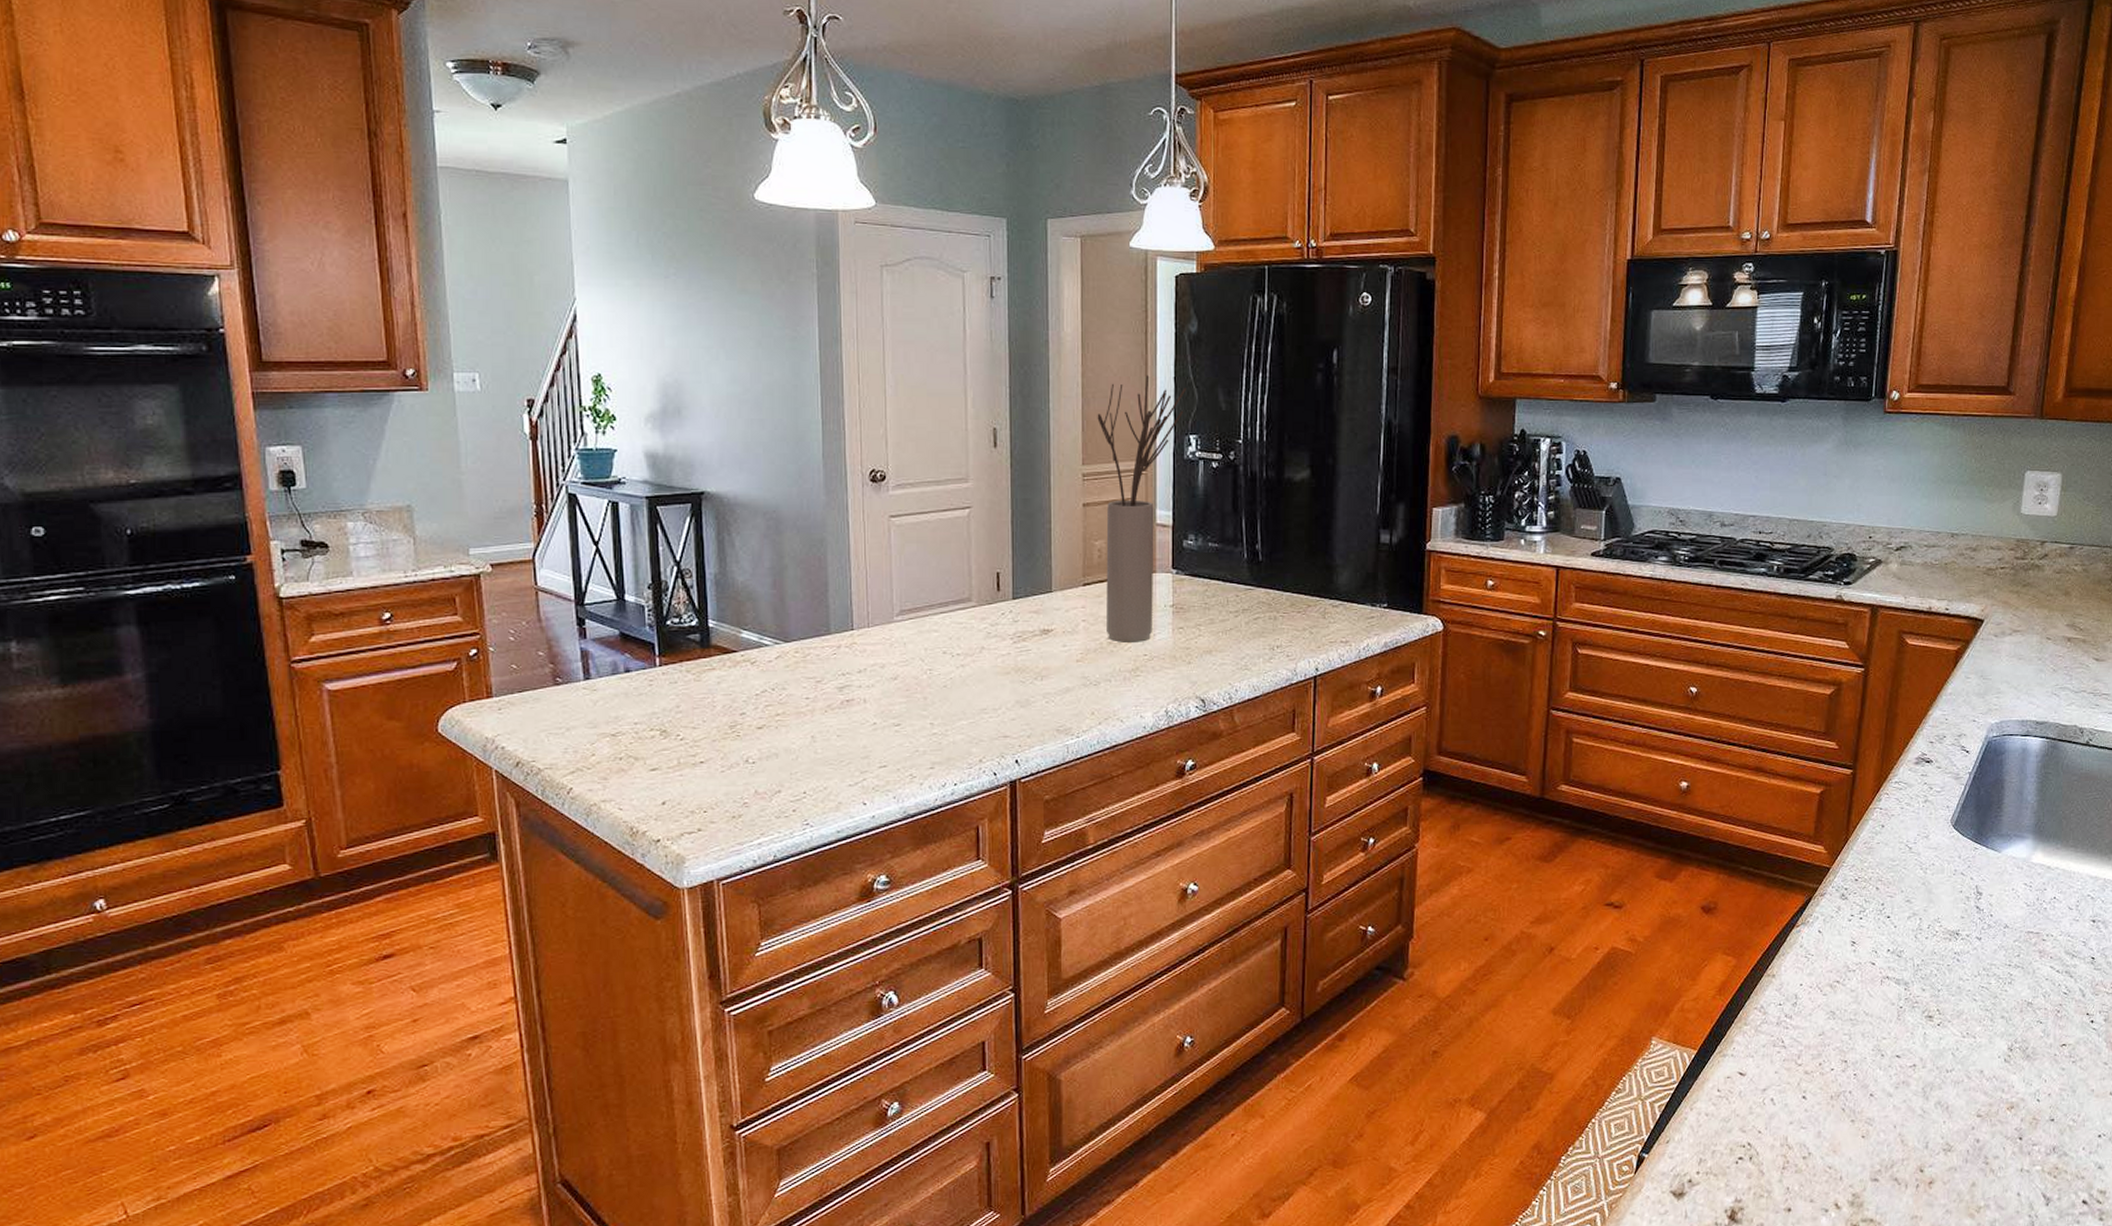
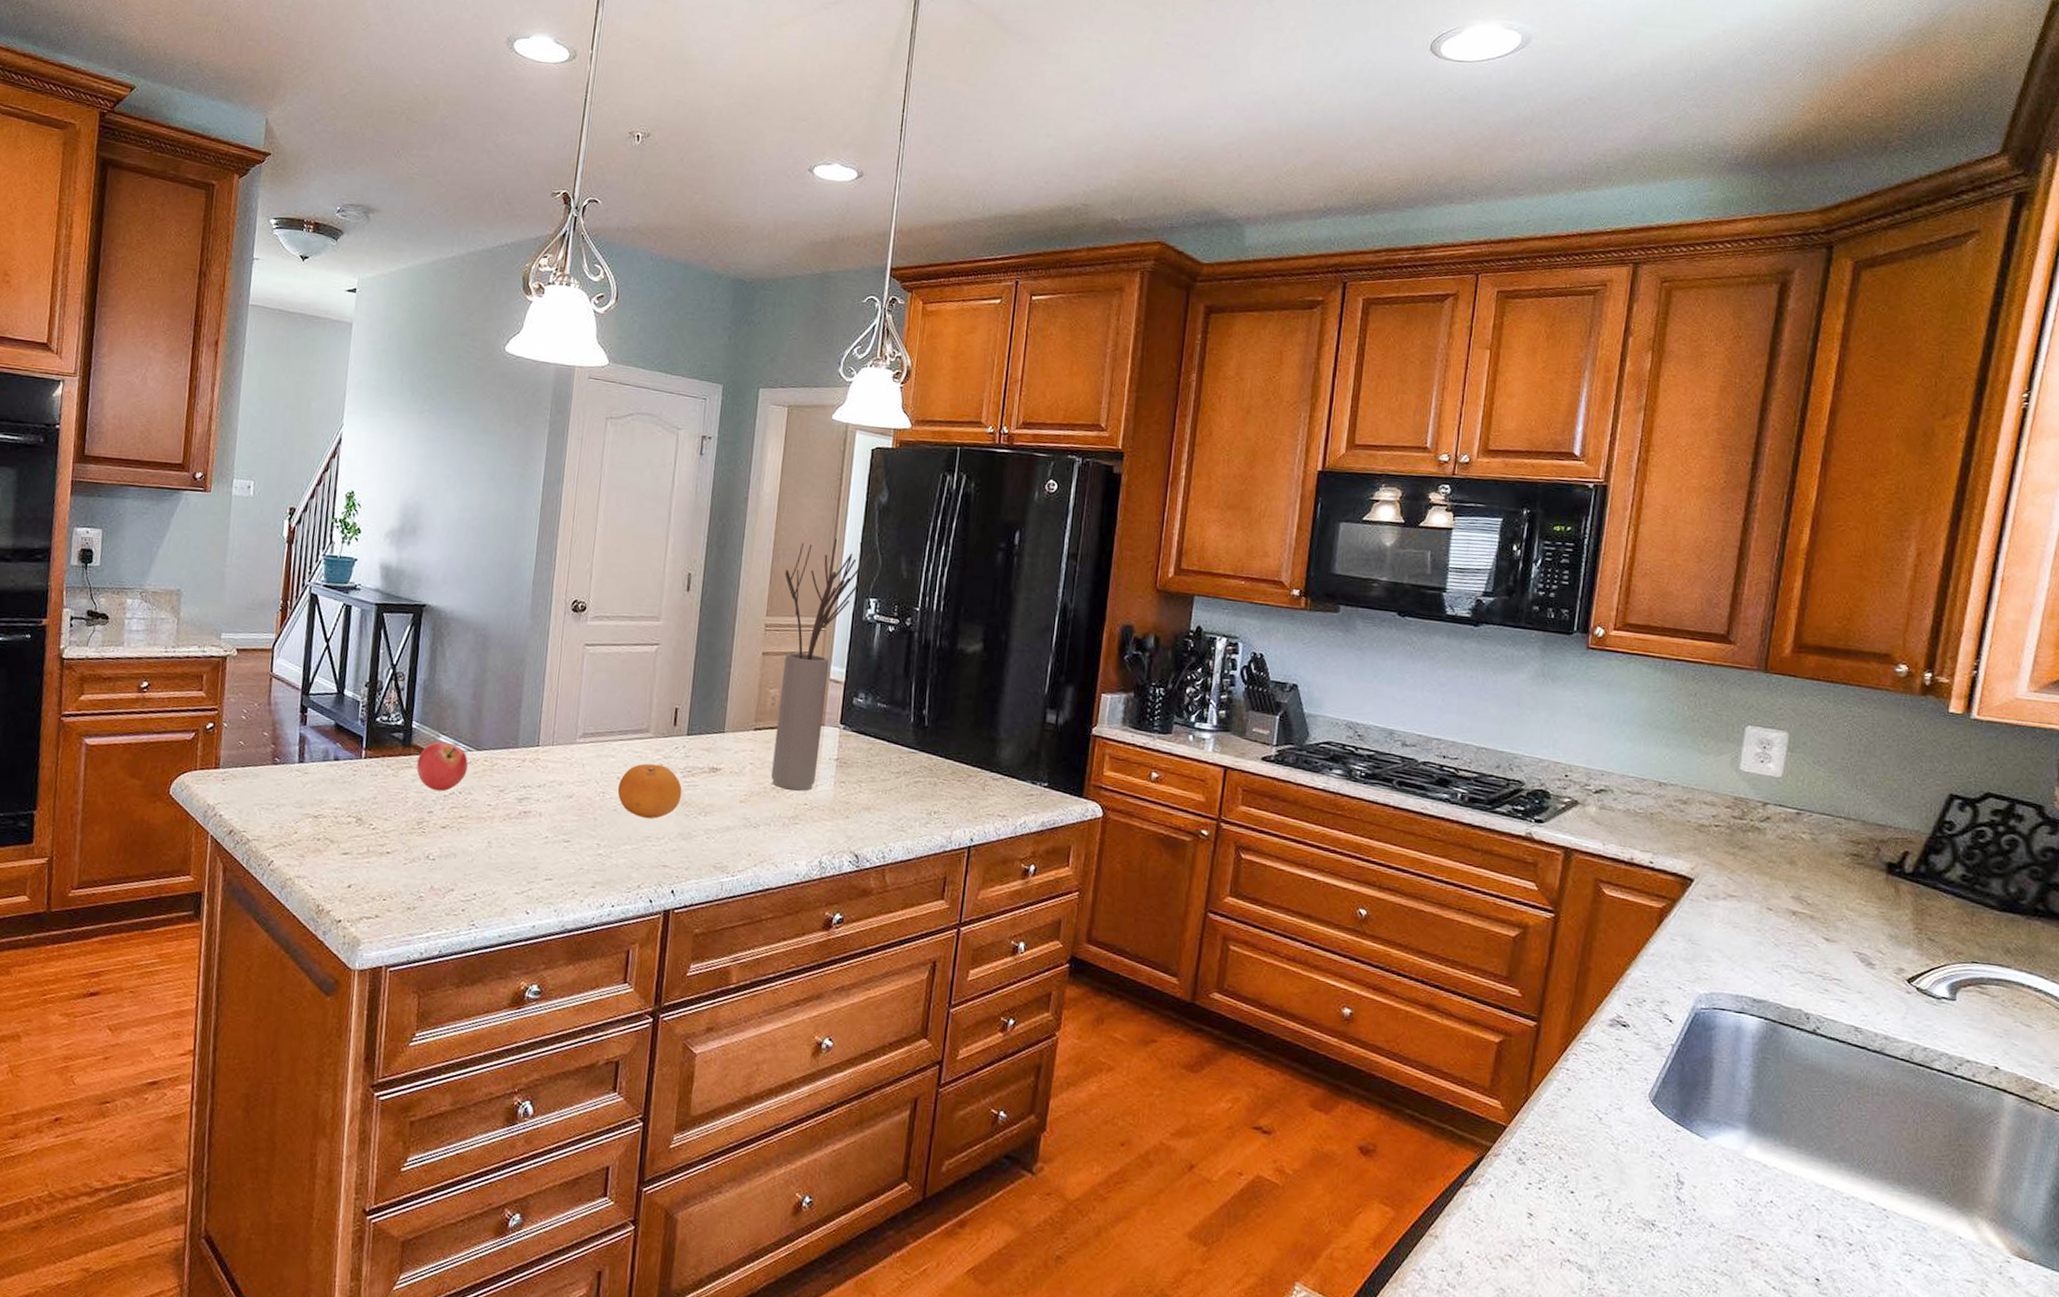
fruit: none [720,638,777,691] -> present [416,741,468,792]
fruit: none [945,634,1014,691] -> present [617,763,682,819]

